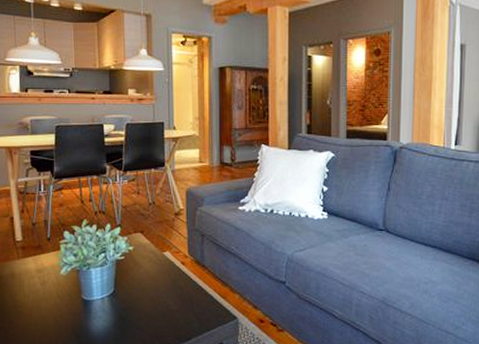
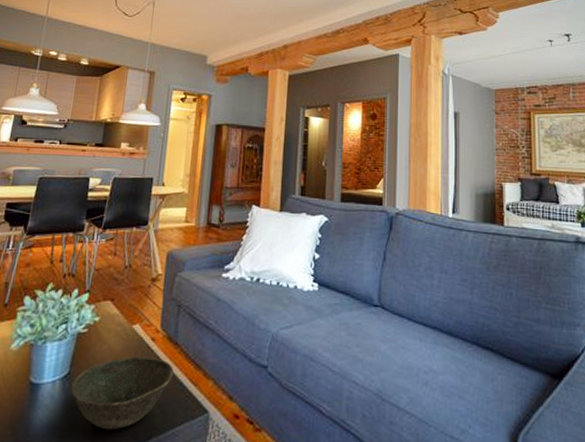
bowl: none [118,277,204,333] -> present [71,356,174,430]

